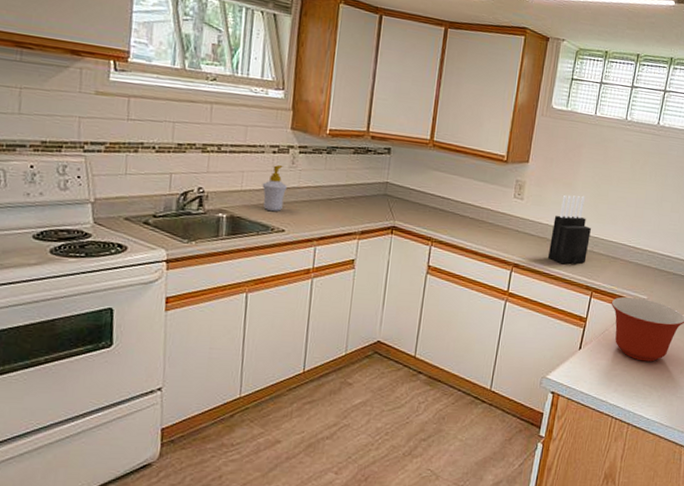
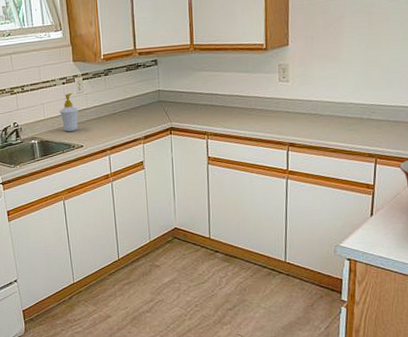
knife block: present [547,194,591,265] -> none [322,66,366,137]

